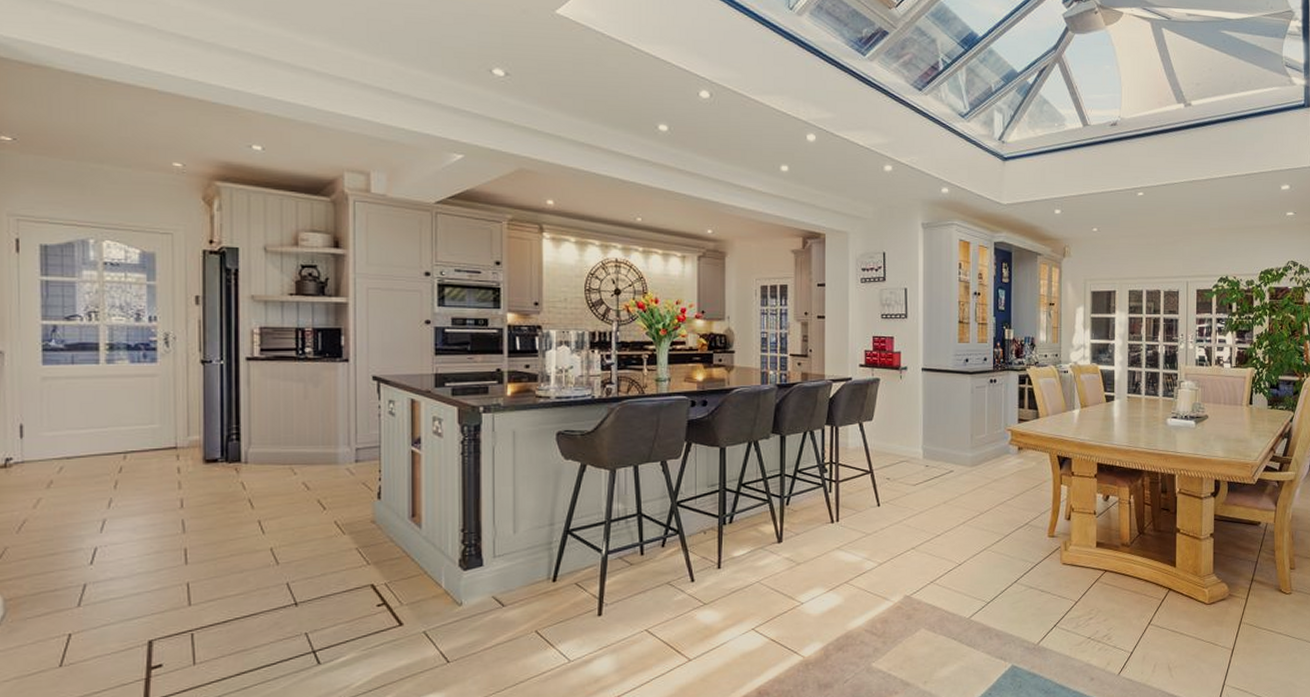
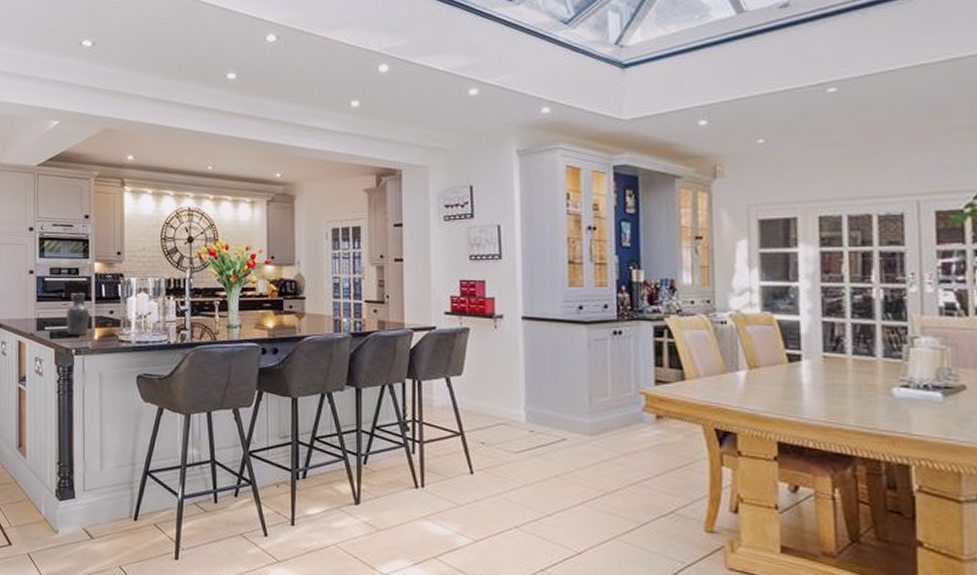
ceramic jug: none [472,345,500,393] -> present [66,292,89,336]

